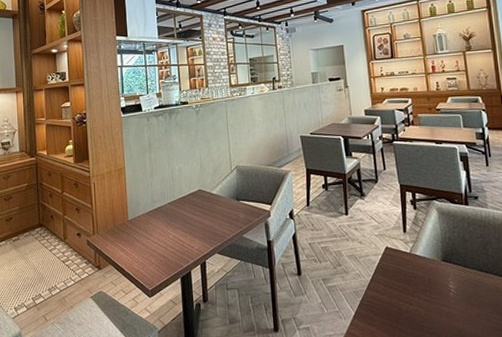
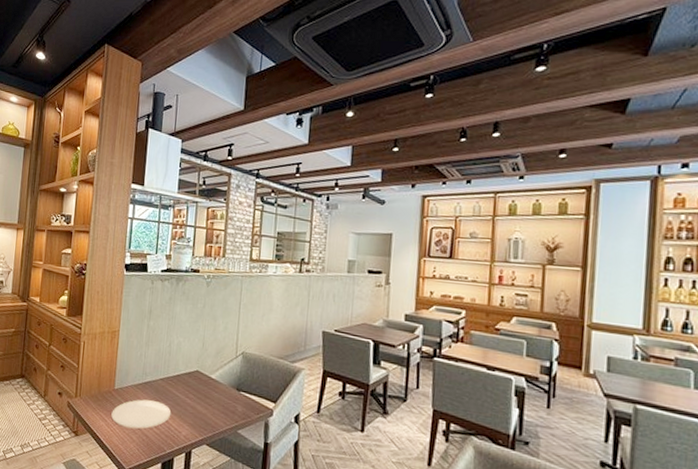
plate: none [129,224,183,253] -> present [111,399,172,430]

